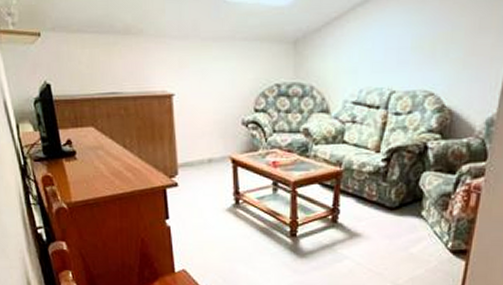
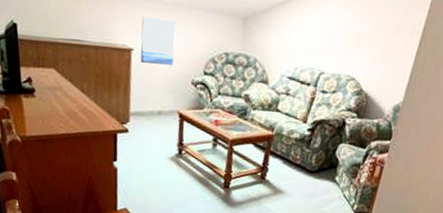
wall art: none [181,55,219,108] -> present [140,15,177,65]

